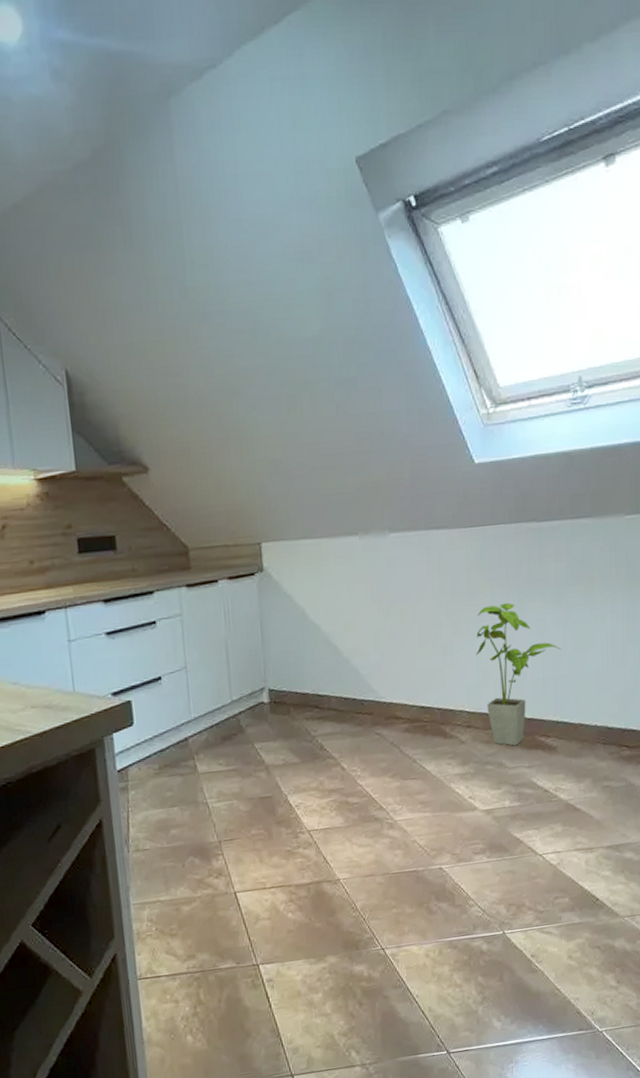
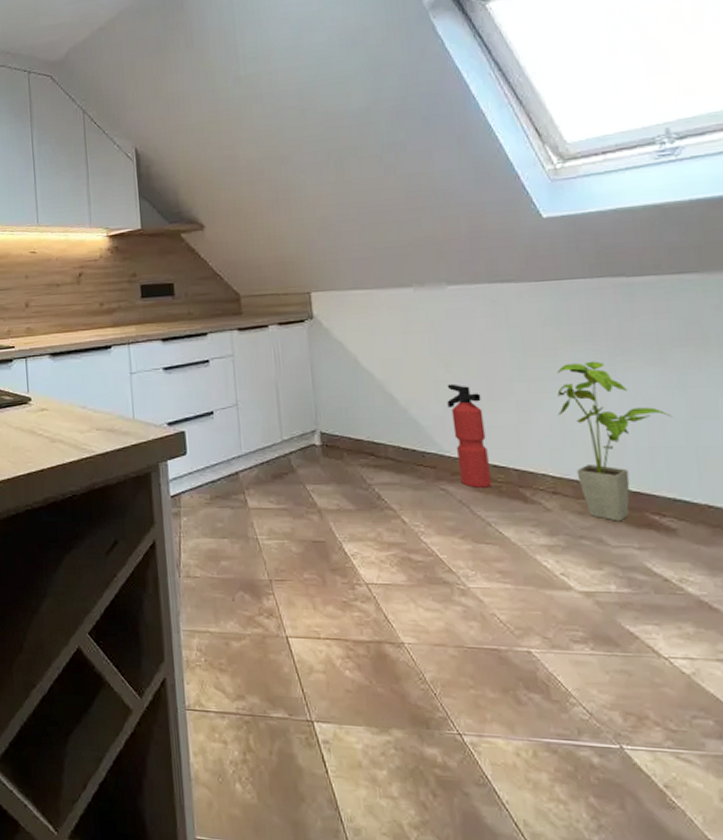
fire extinguisher: none [385,631,419,730] -> present [447,383,492,488]

